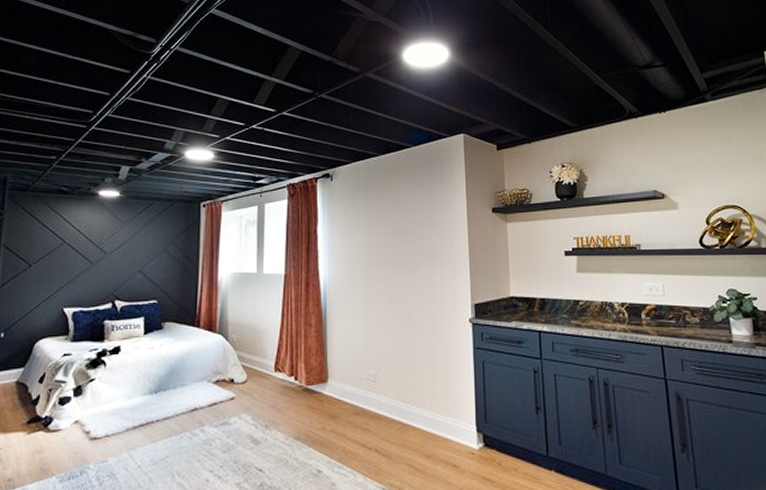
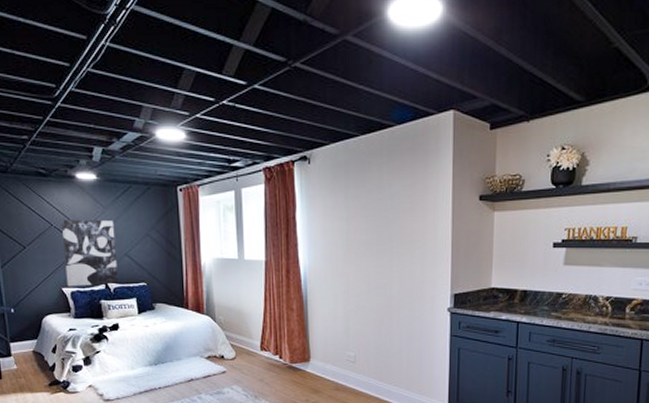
wall art: none [70,235,132,307] -> present [62,219,118,287]

